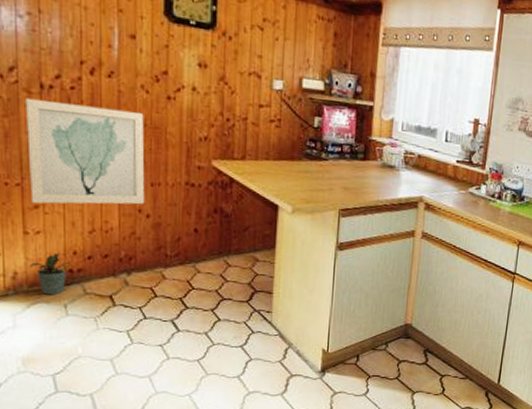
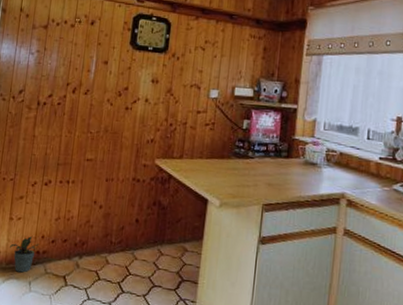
wall art: present [26,97,145,205] -> none [18,112,107,197]

